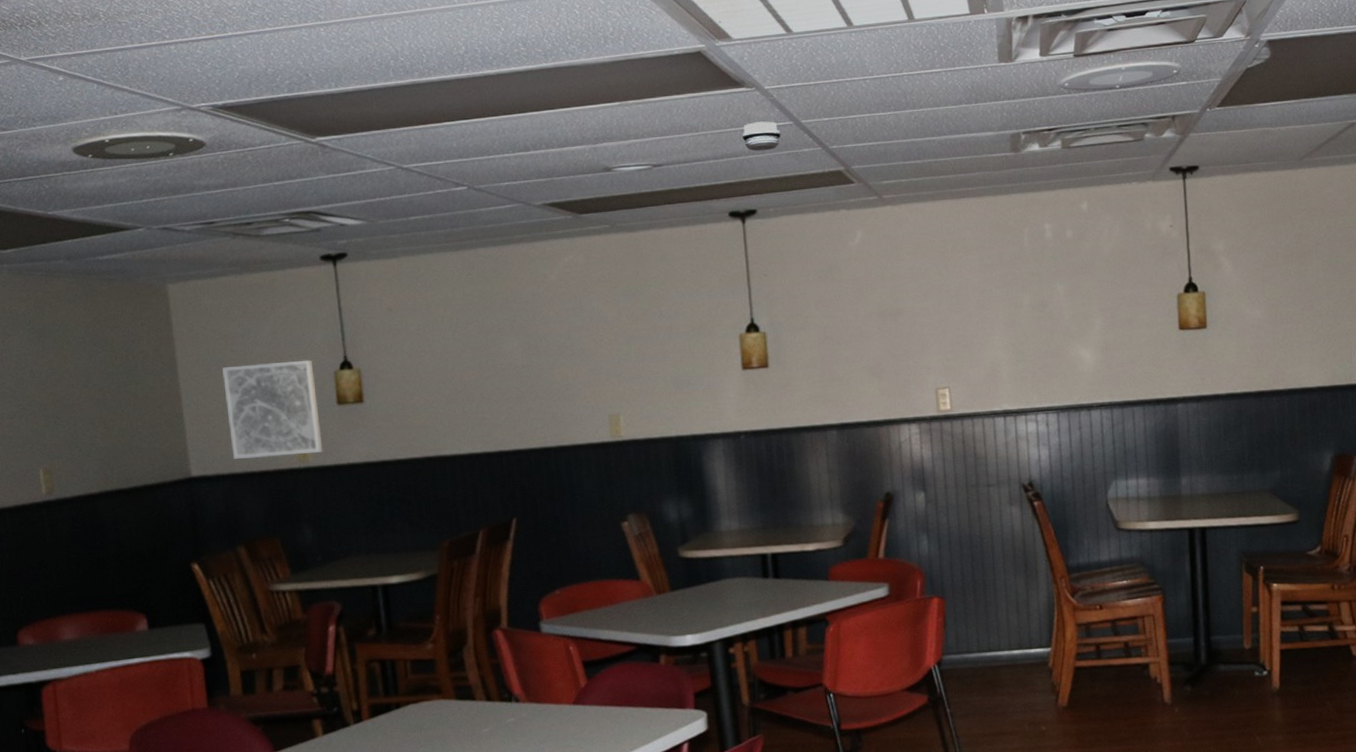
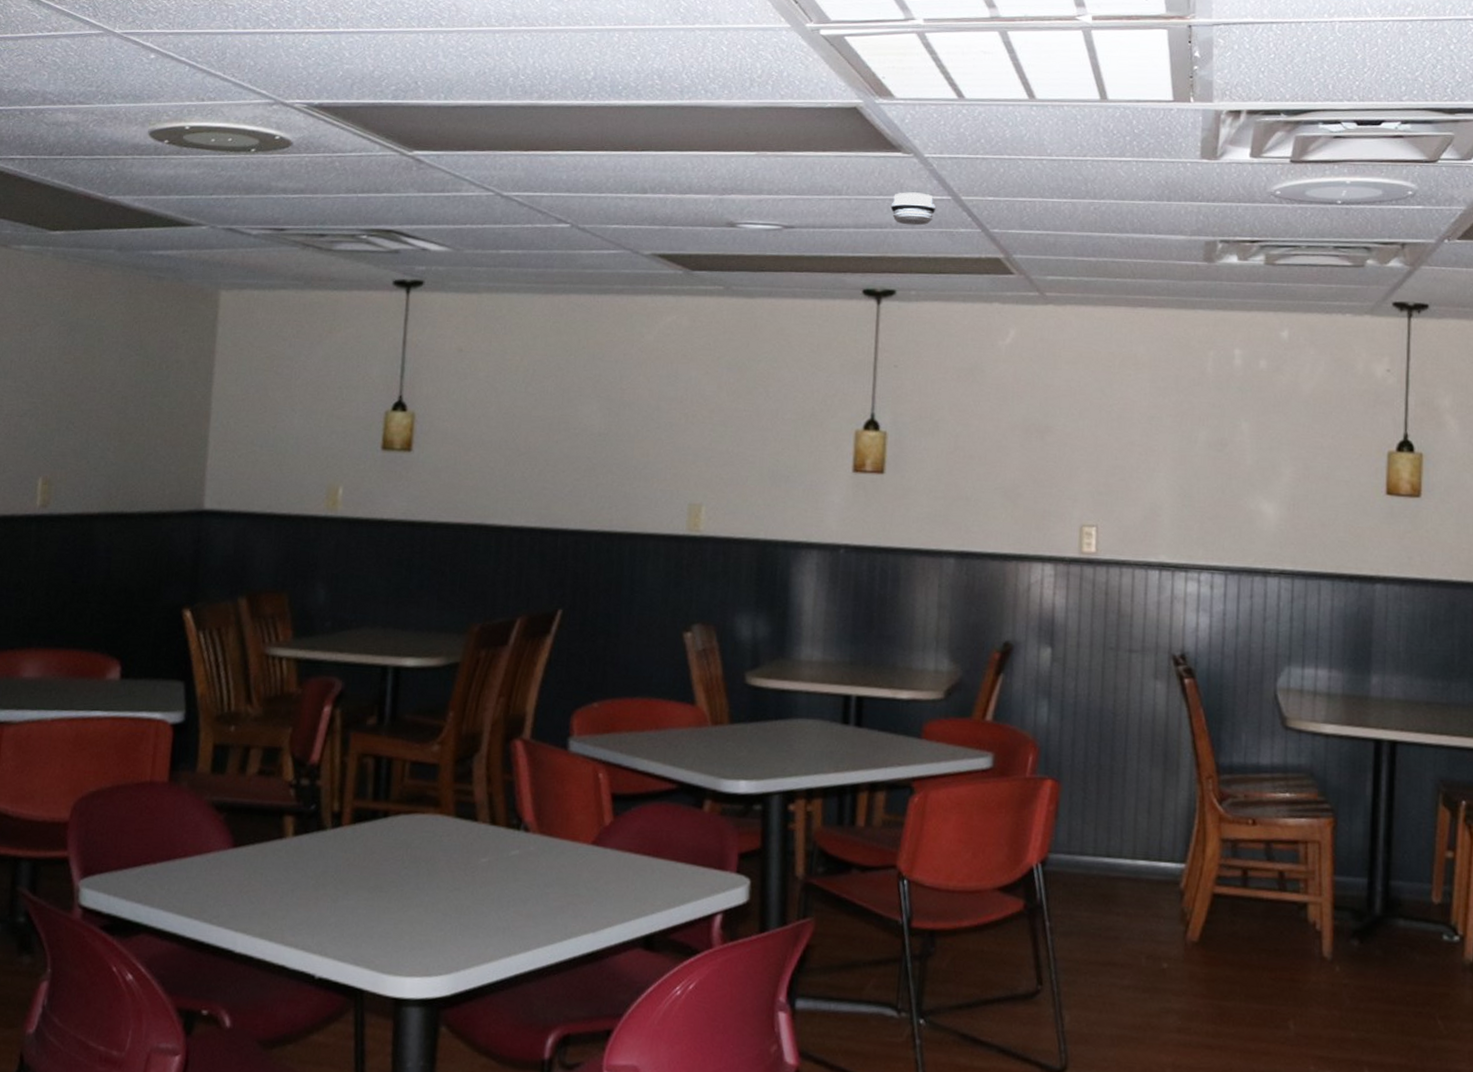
wall art: present [222,359,323,459] -> none [254,390,364,502]

